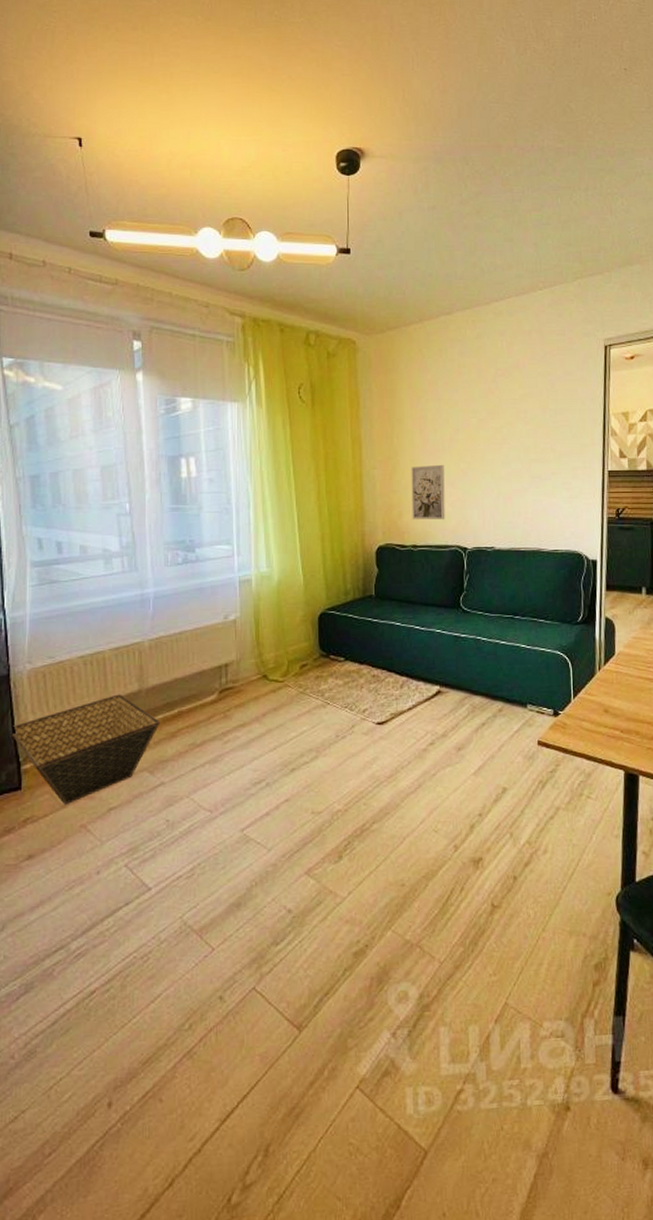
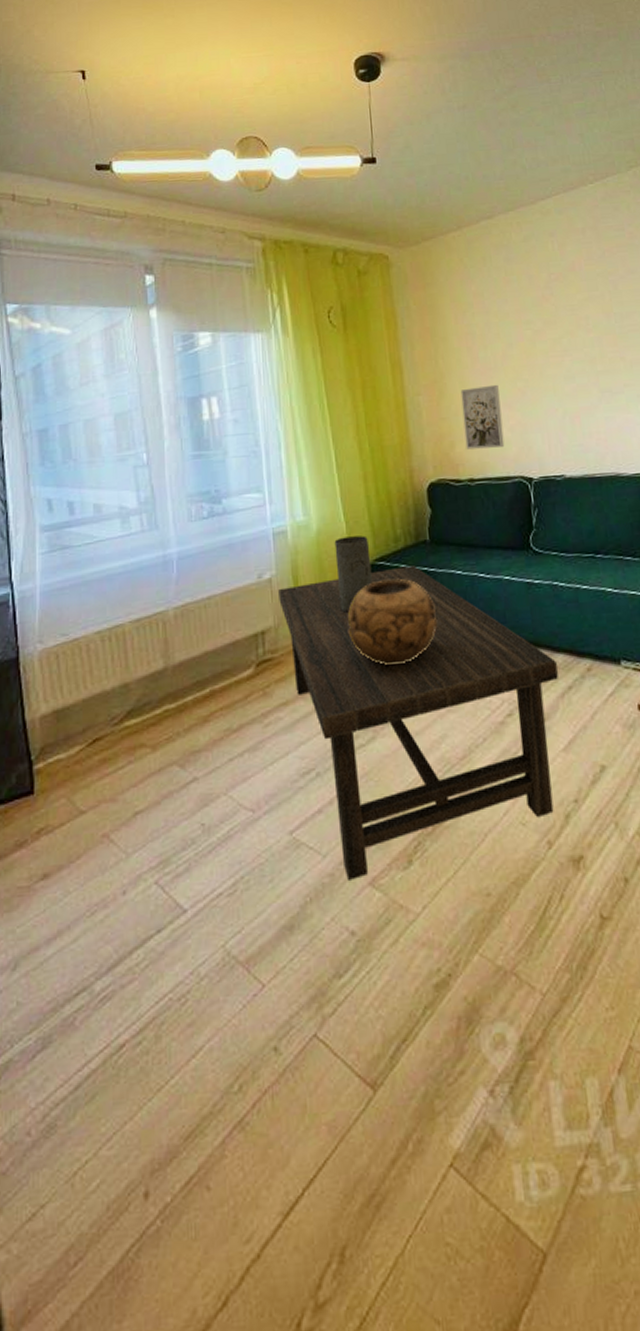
basket: present [10,694,161,806] -> none [20,674,191,811]
coffee table: none [242,616,474,870] -> present [278,566,558,880]
vase: none [292,588,324,652] -> present [334,535,373,613]
decorative bowl: none [300,627,376,699] -> present [348,579,437,666]

